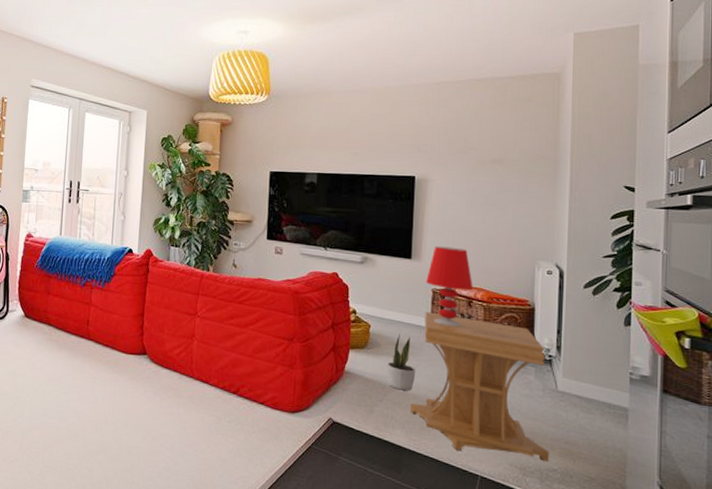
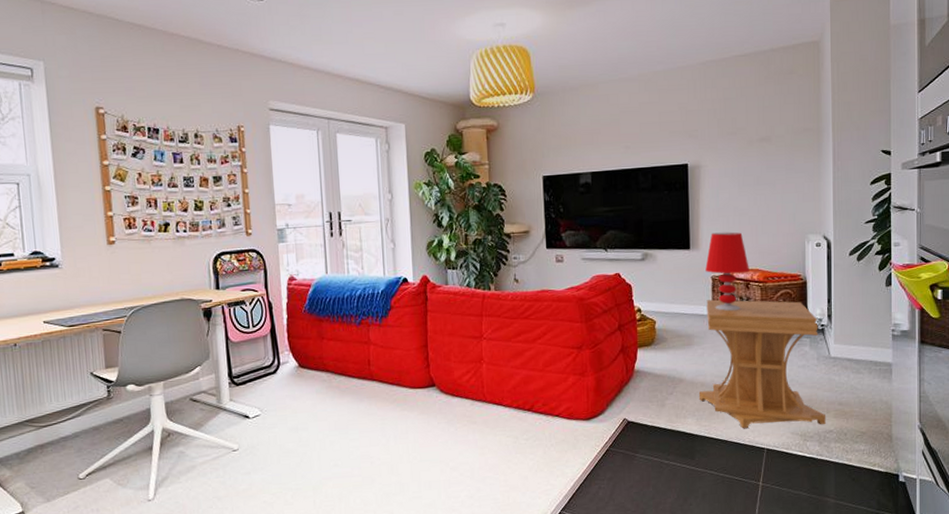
potted plant: present [386,334,416,391] -> none [674,326,702,381]

